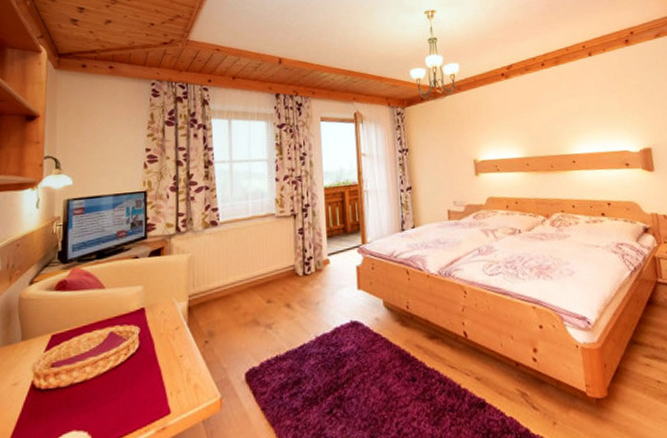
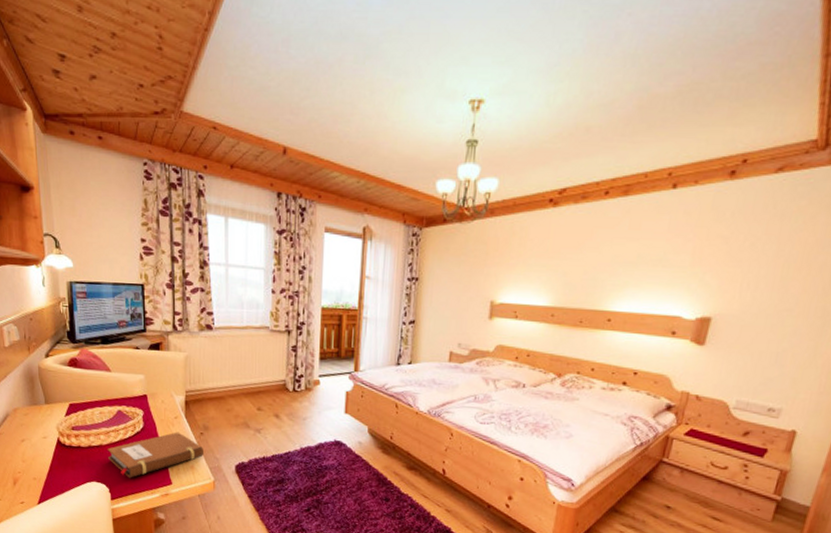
notebook: none [93,345,208,417] -> present [107,432,203,478]

